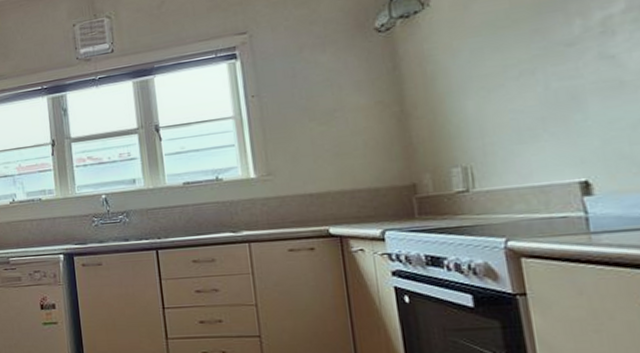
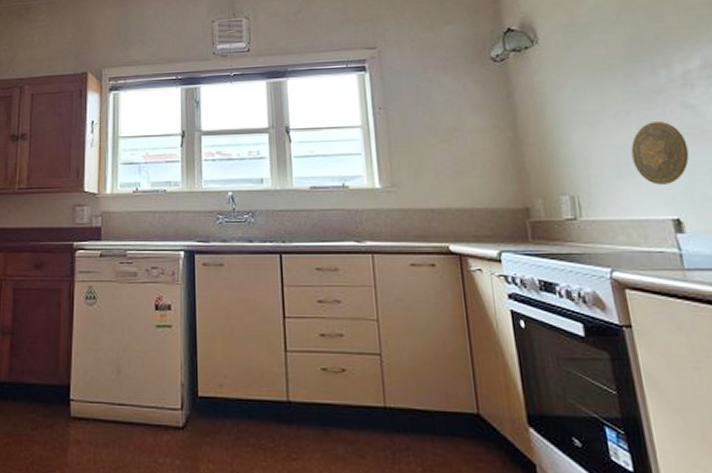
decorative plate: none [534,77,604,147] -> present [631,122,690,185]

